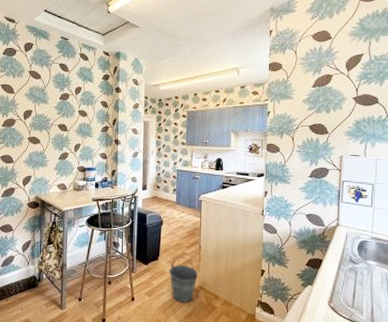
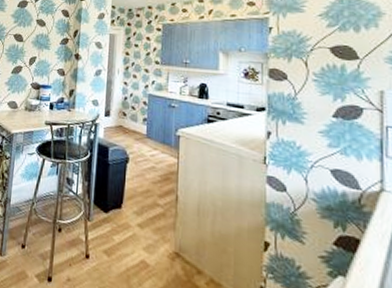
bucket: present [169,256,198,302] -> none [134,206,173,273]

